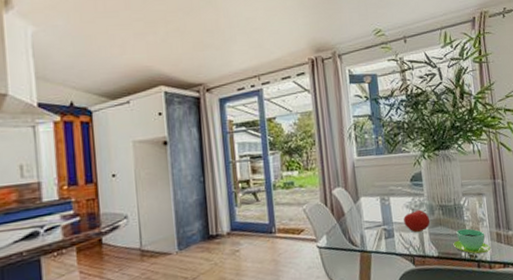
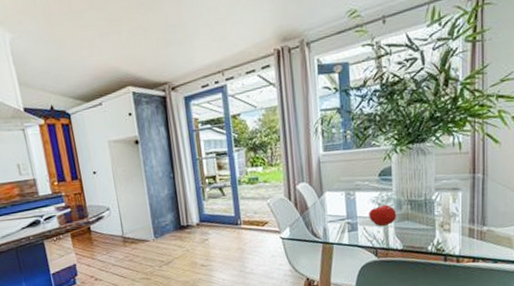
cup: present [453,228,491,254] -> none [420,223,461,249]

